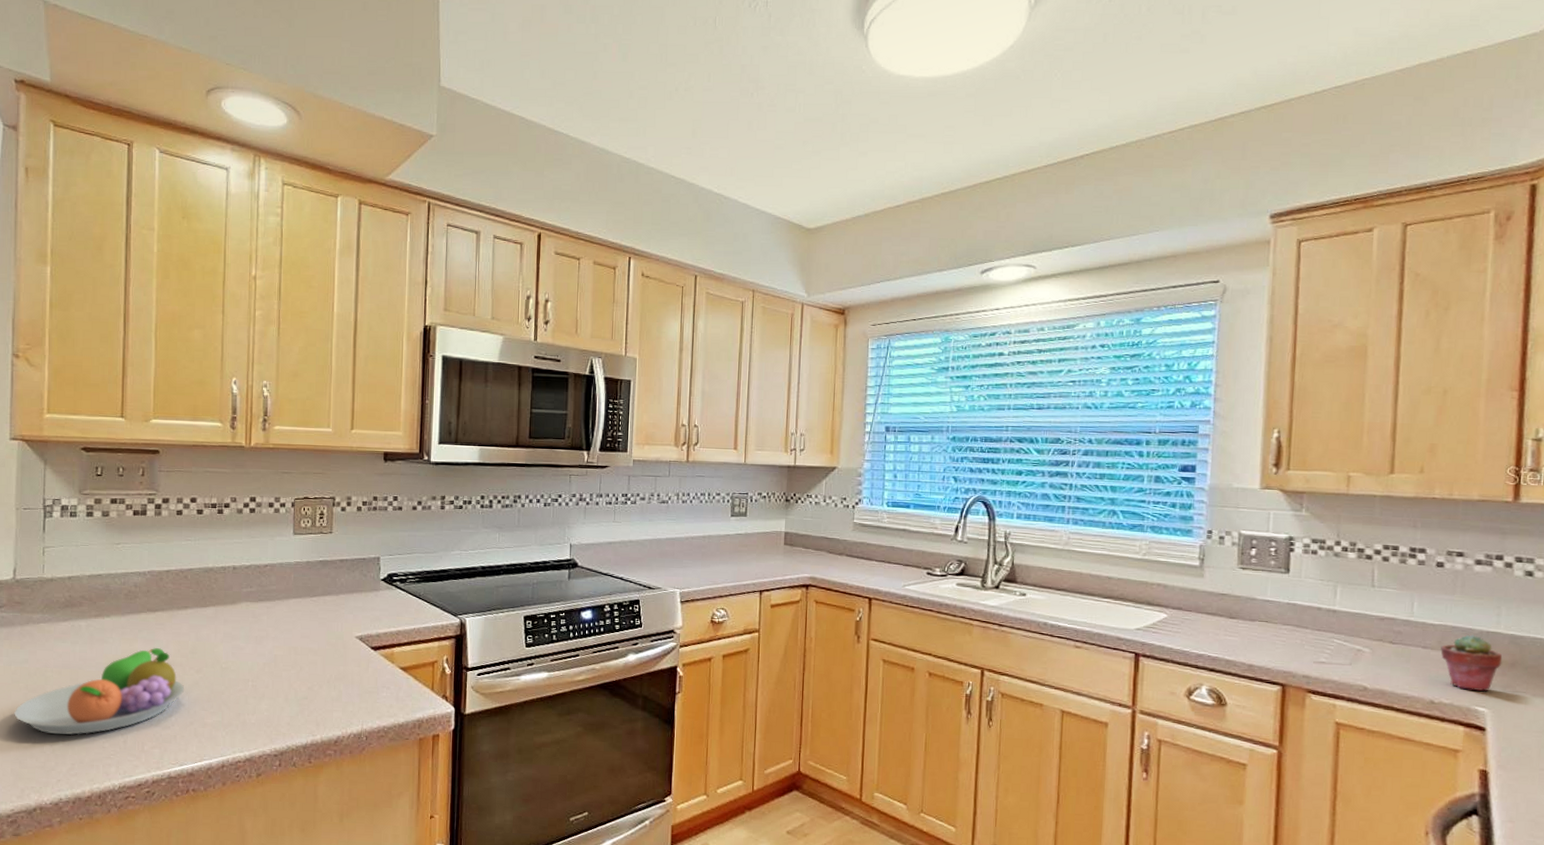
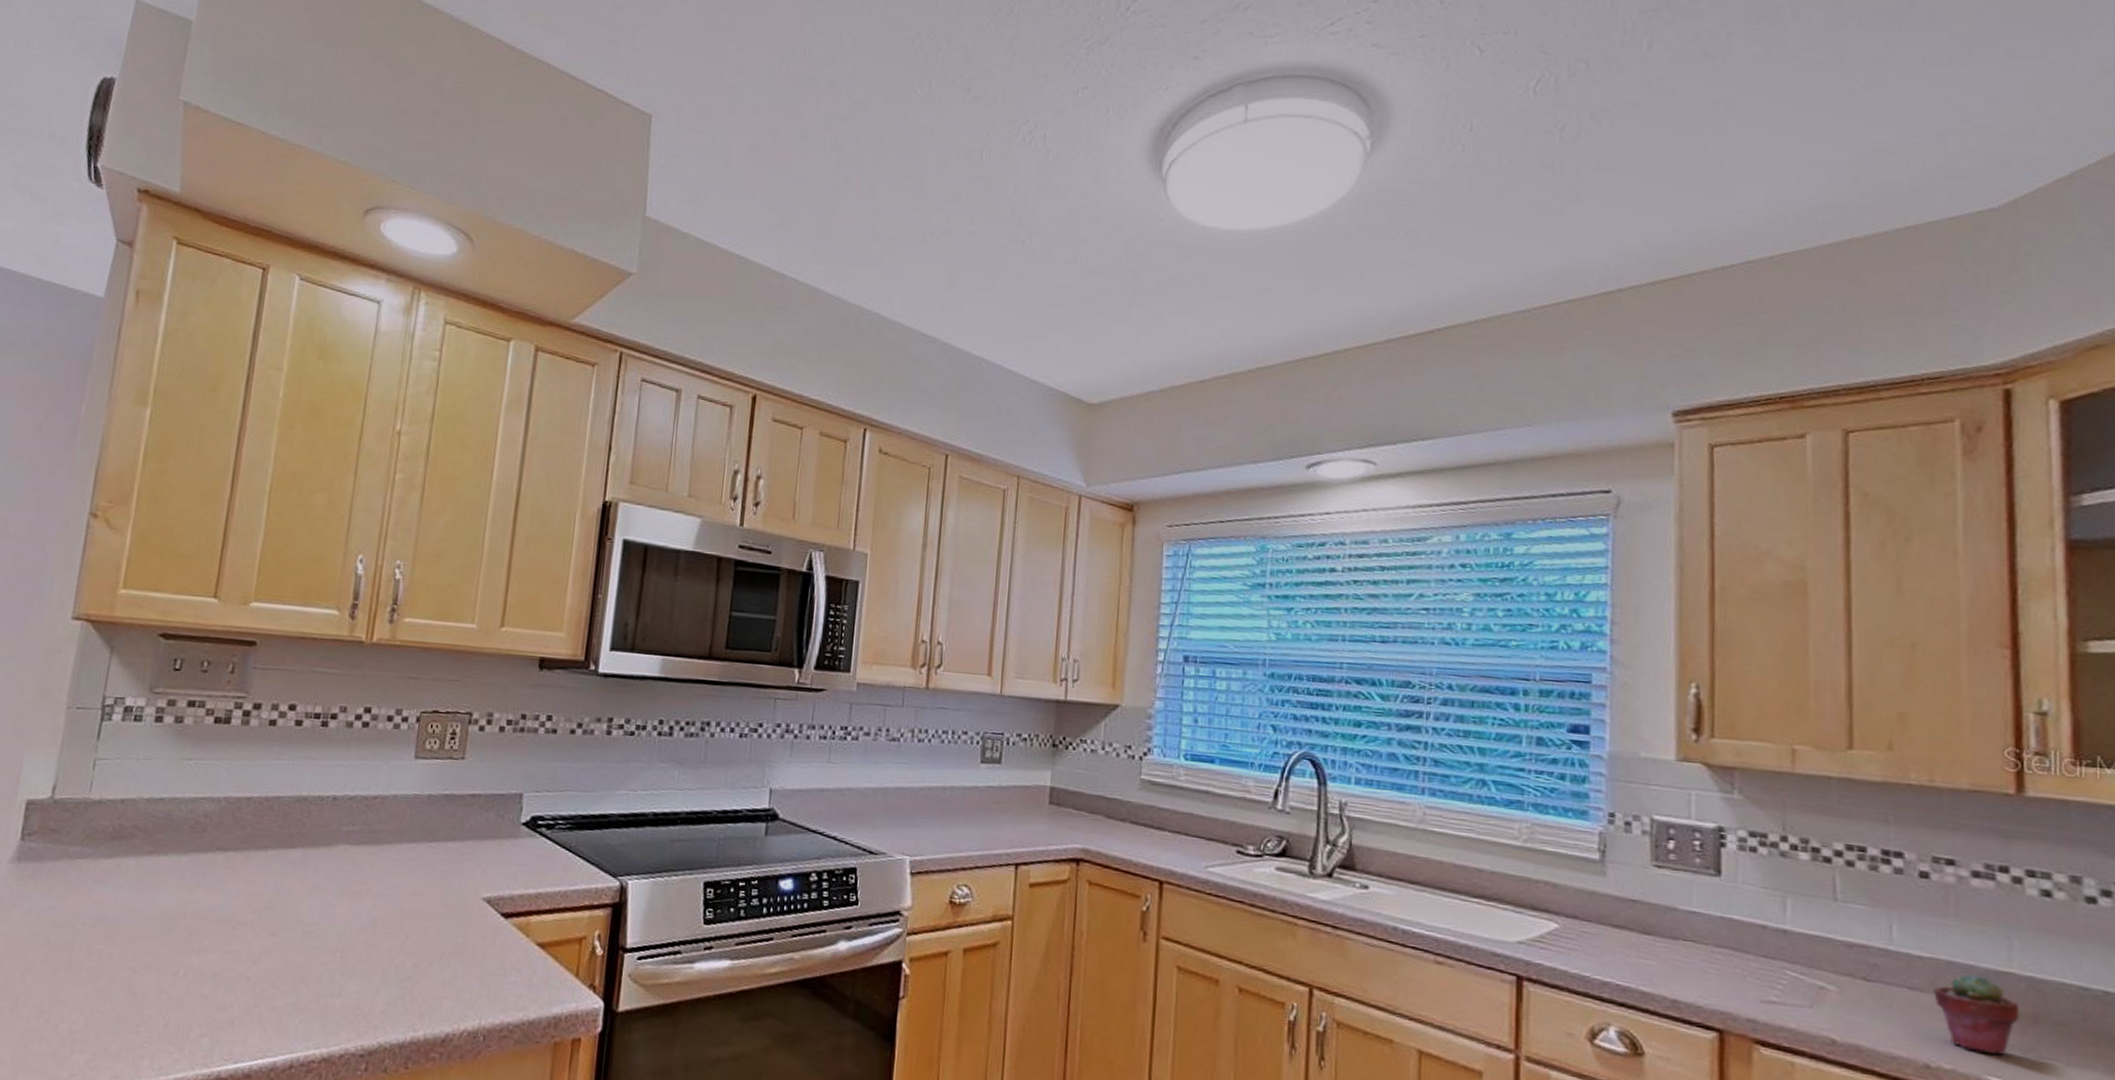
fruit bowl: present [14,648,185,735] -> none [26,899,253,1013]

